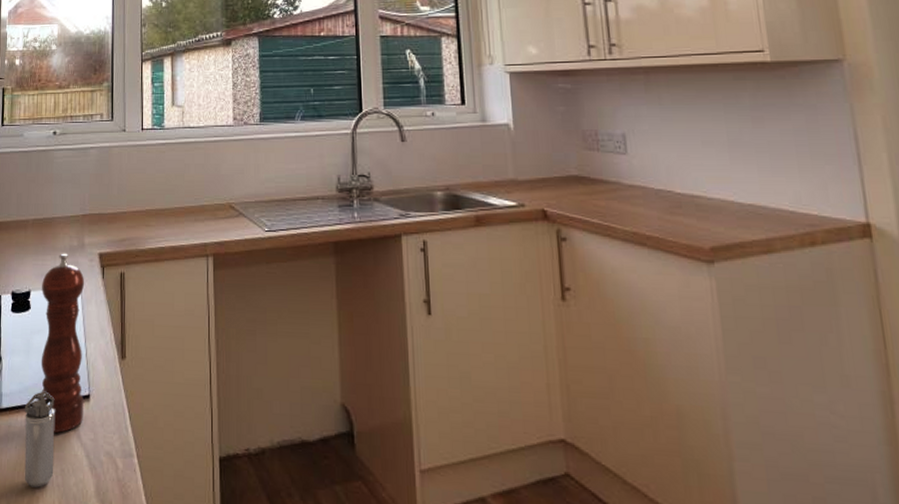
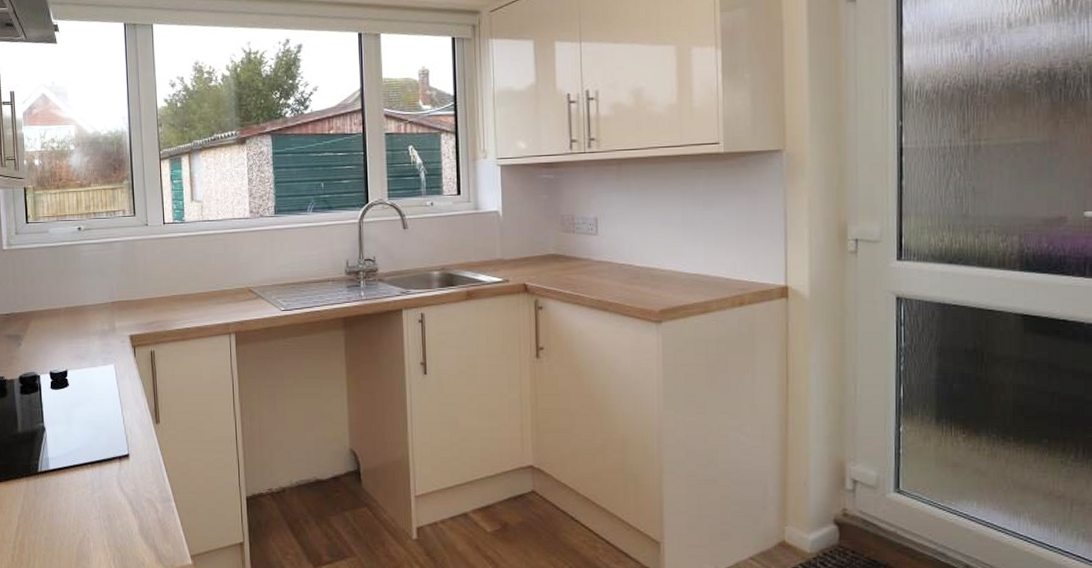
shaker: present [24,391,56,488] -> none [70,453,101,531]
pepper mill: present [41,253,85,433] -> none [78,336,124,486]

